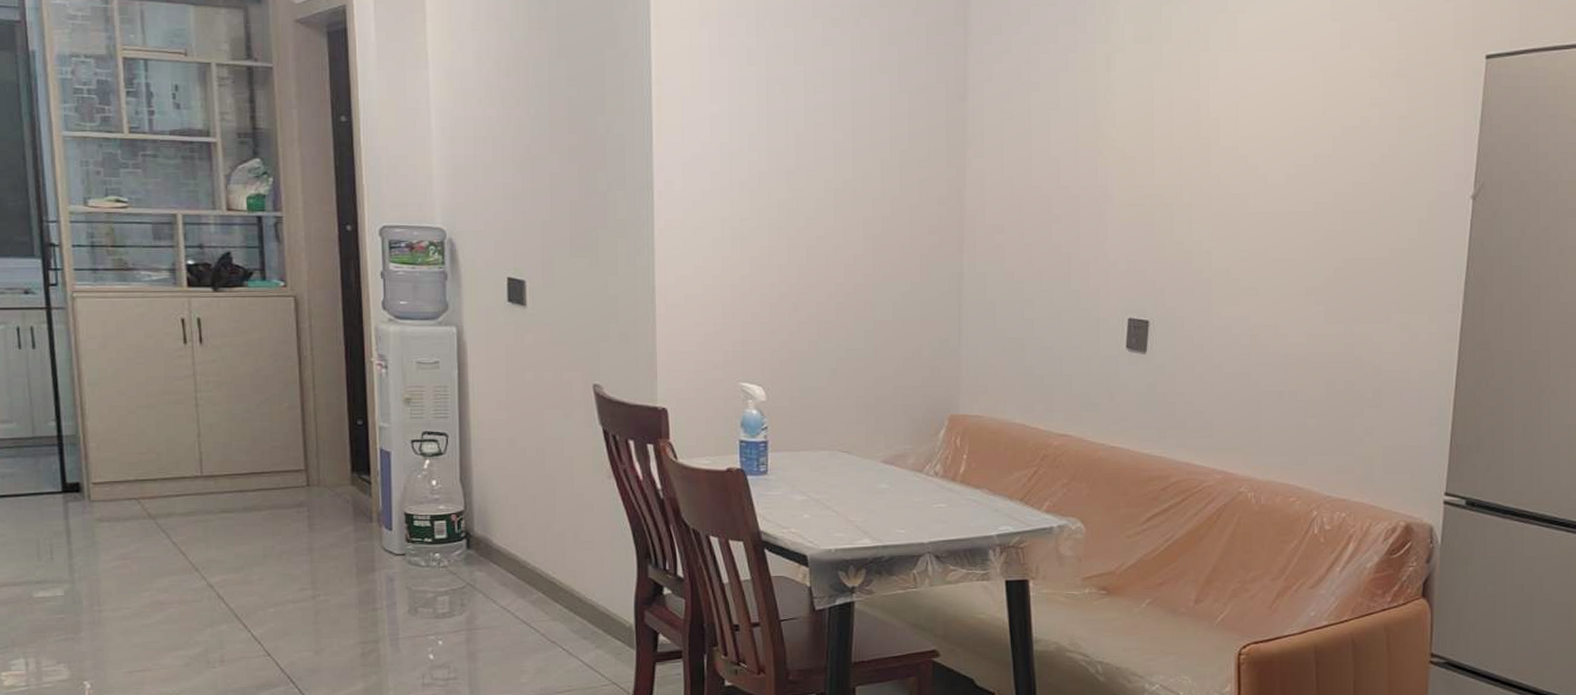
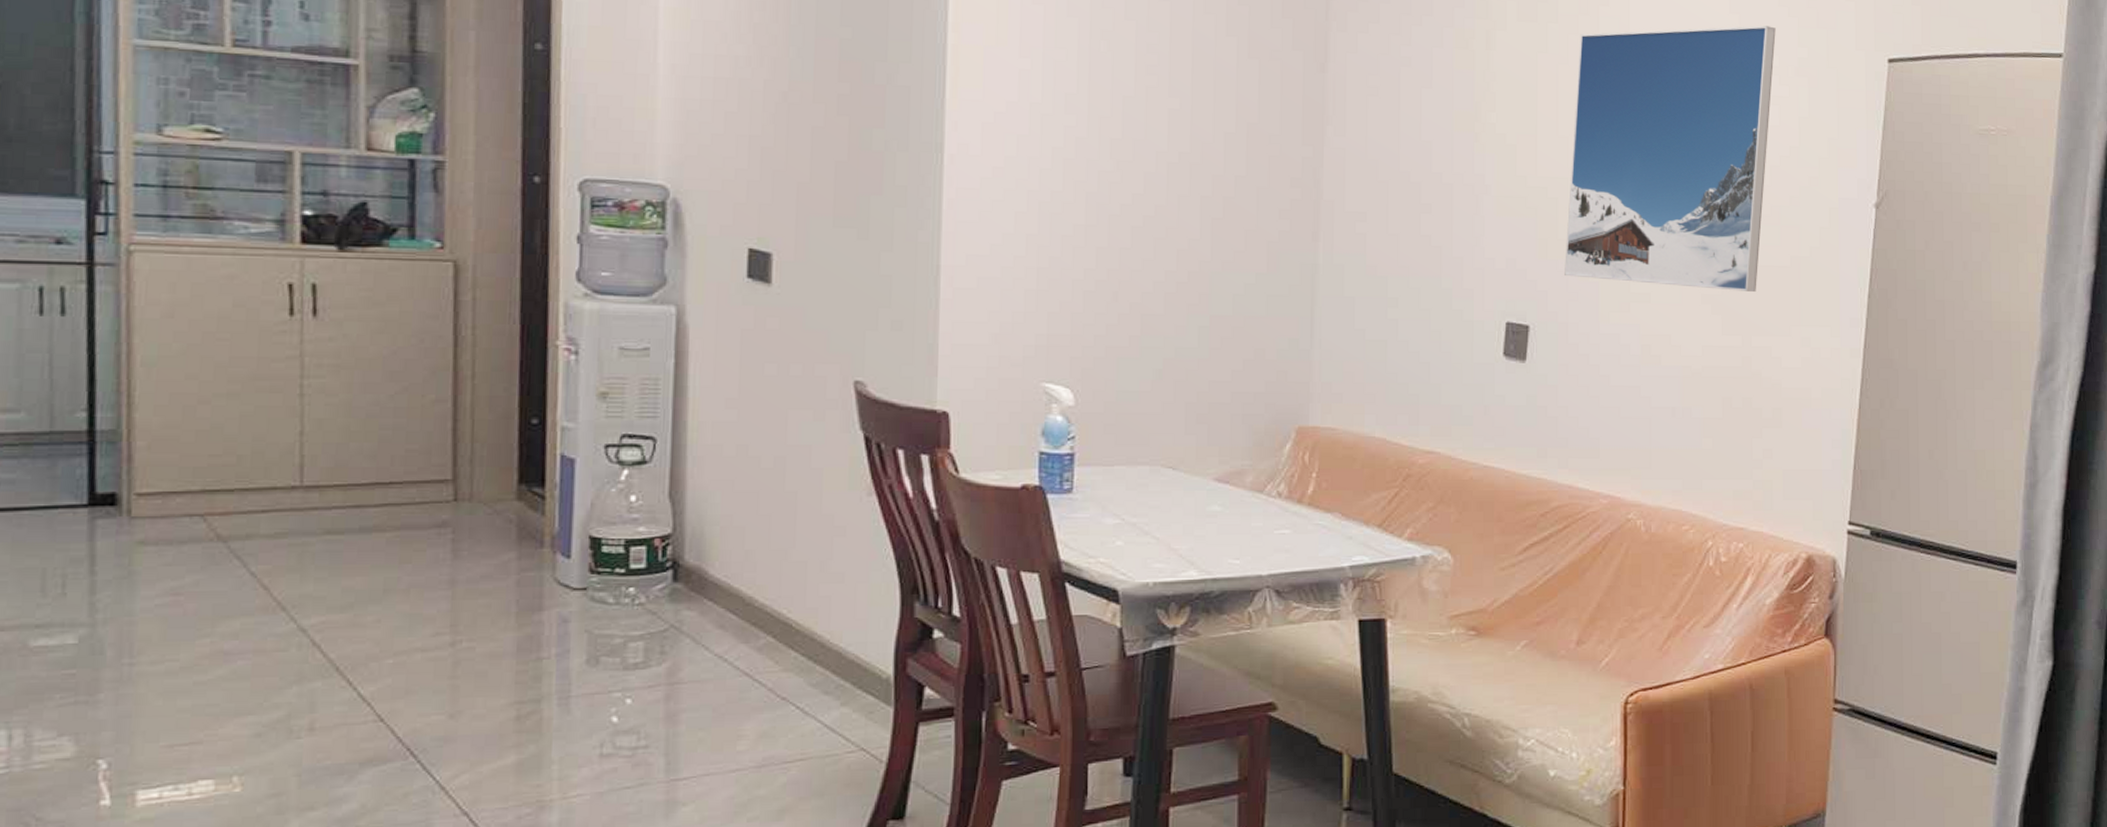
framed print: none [1180,31,1376,283] -> present [1565,25,1776,292]

